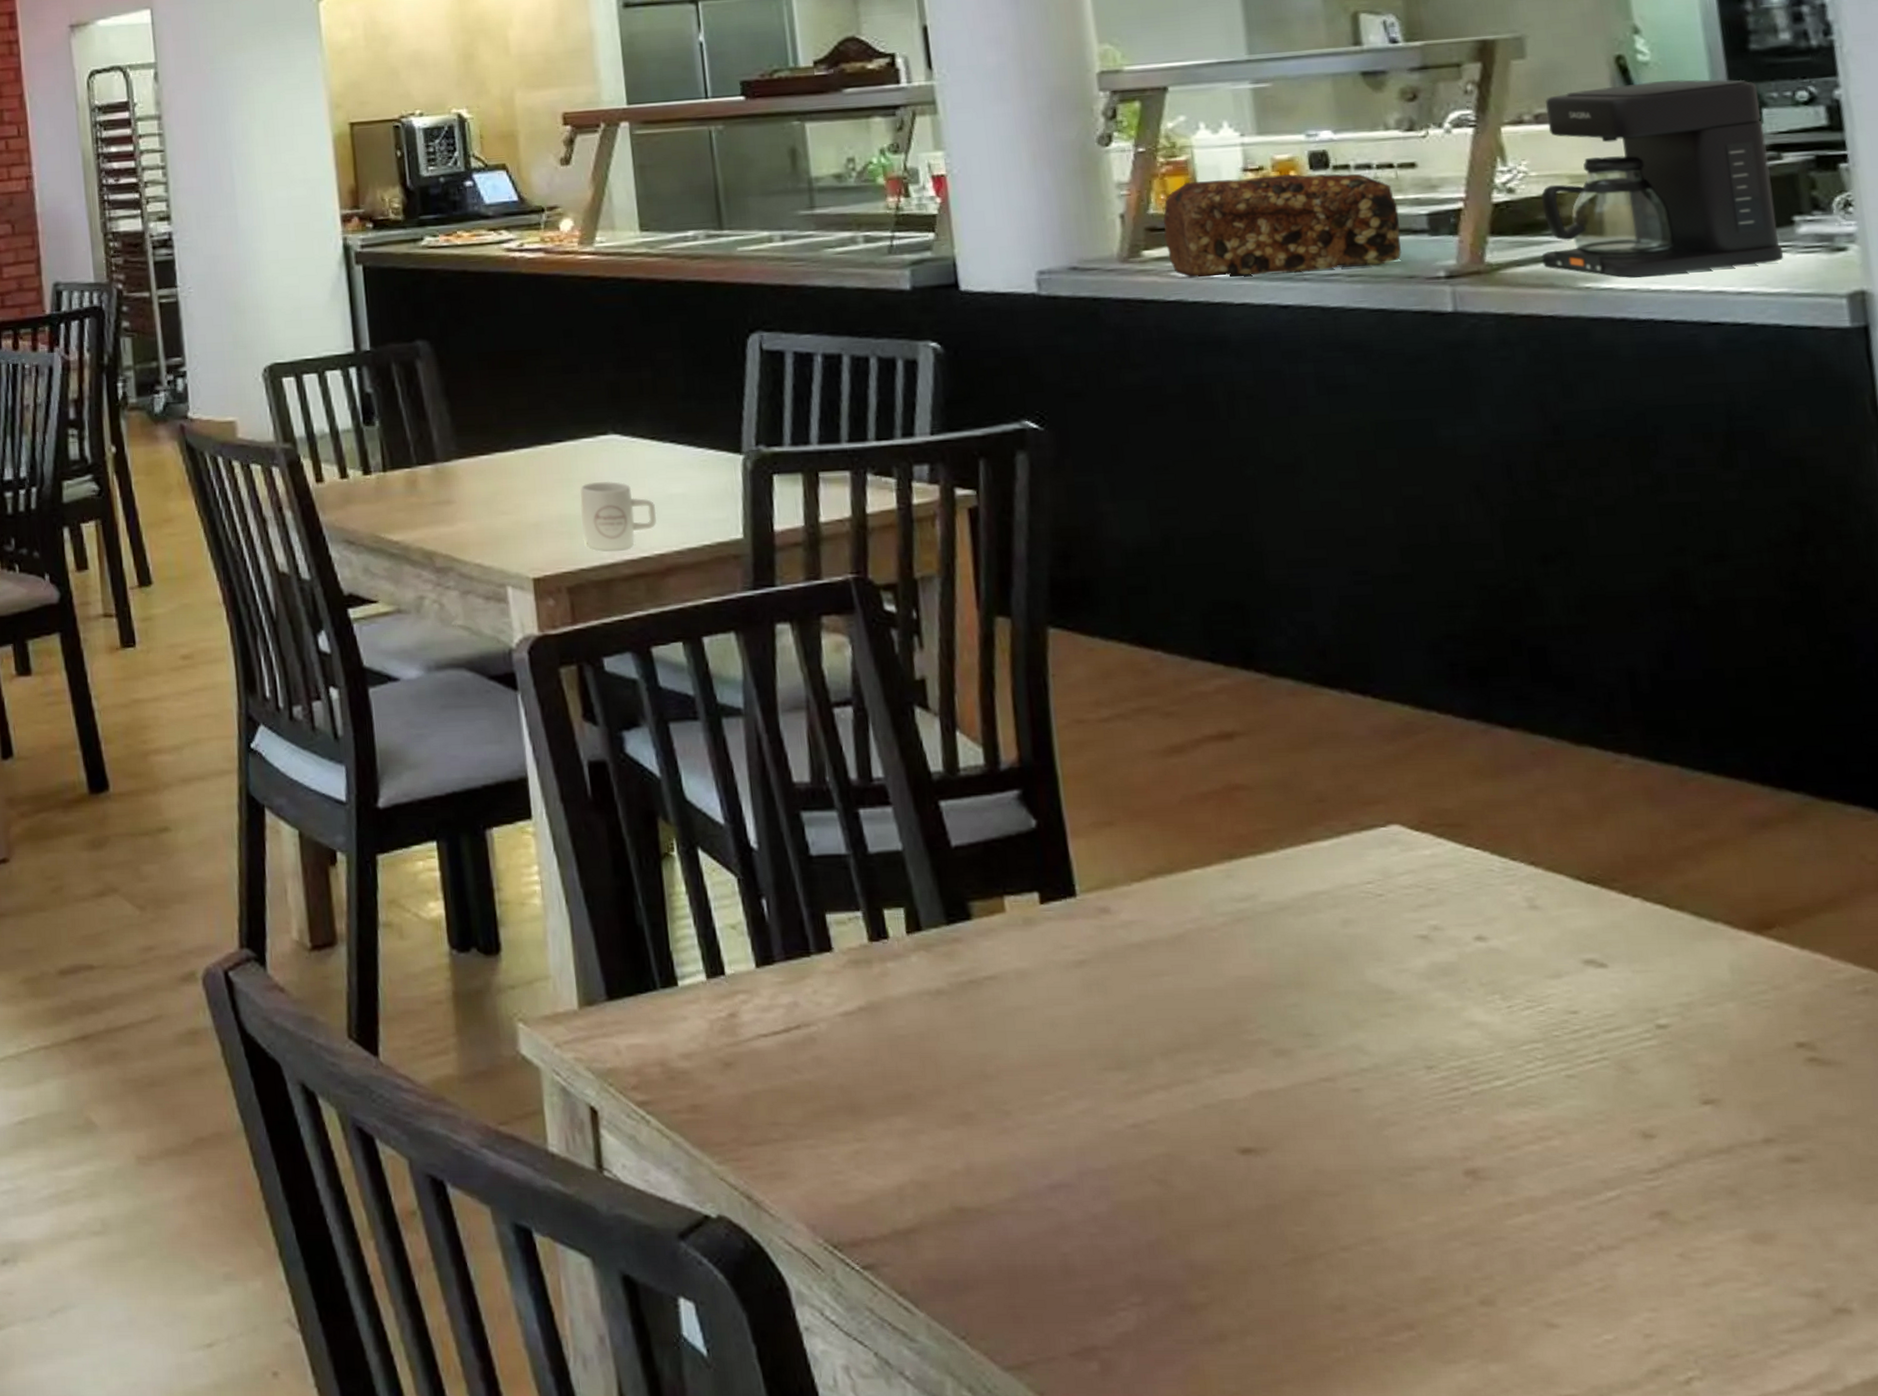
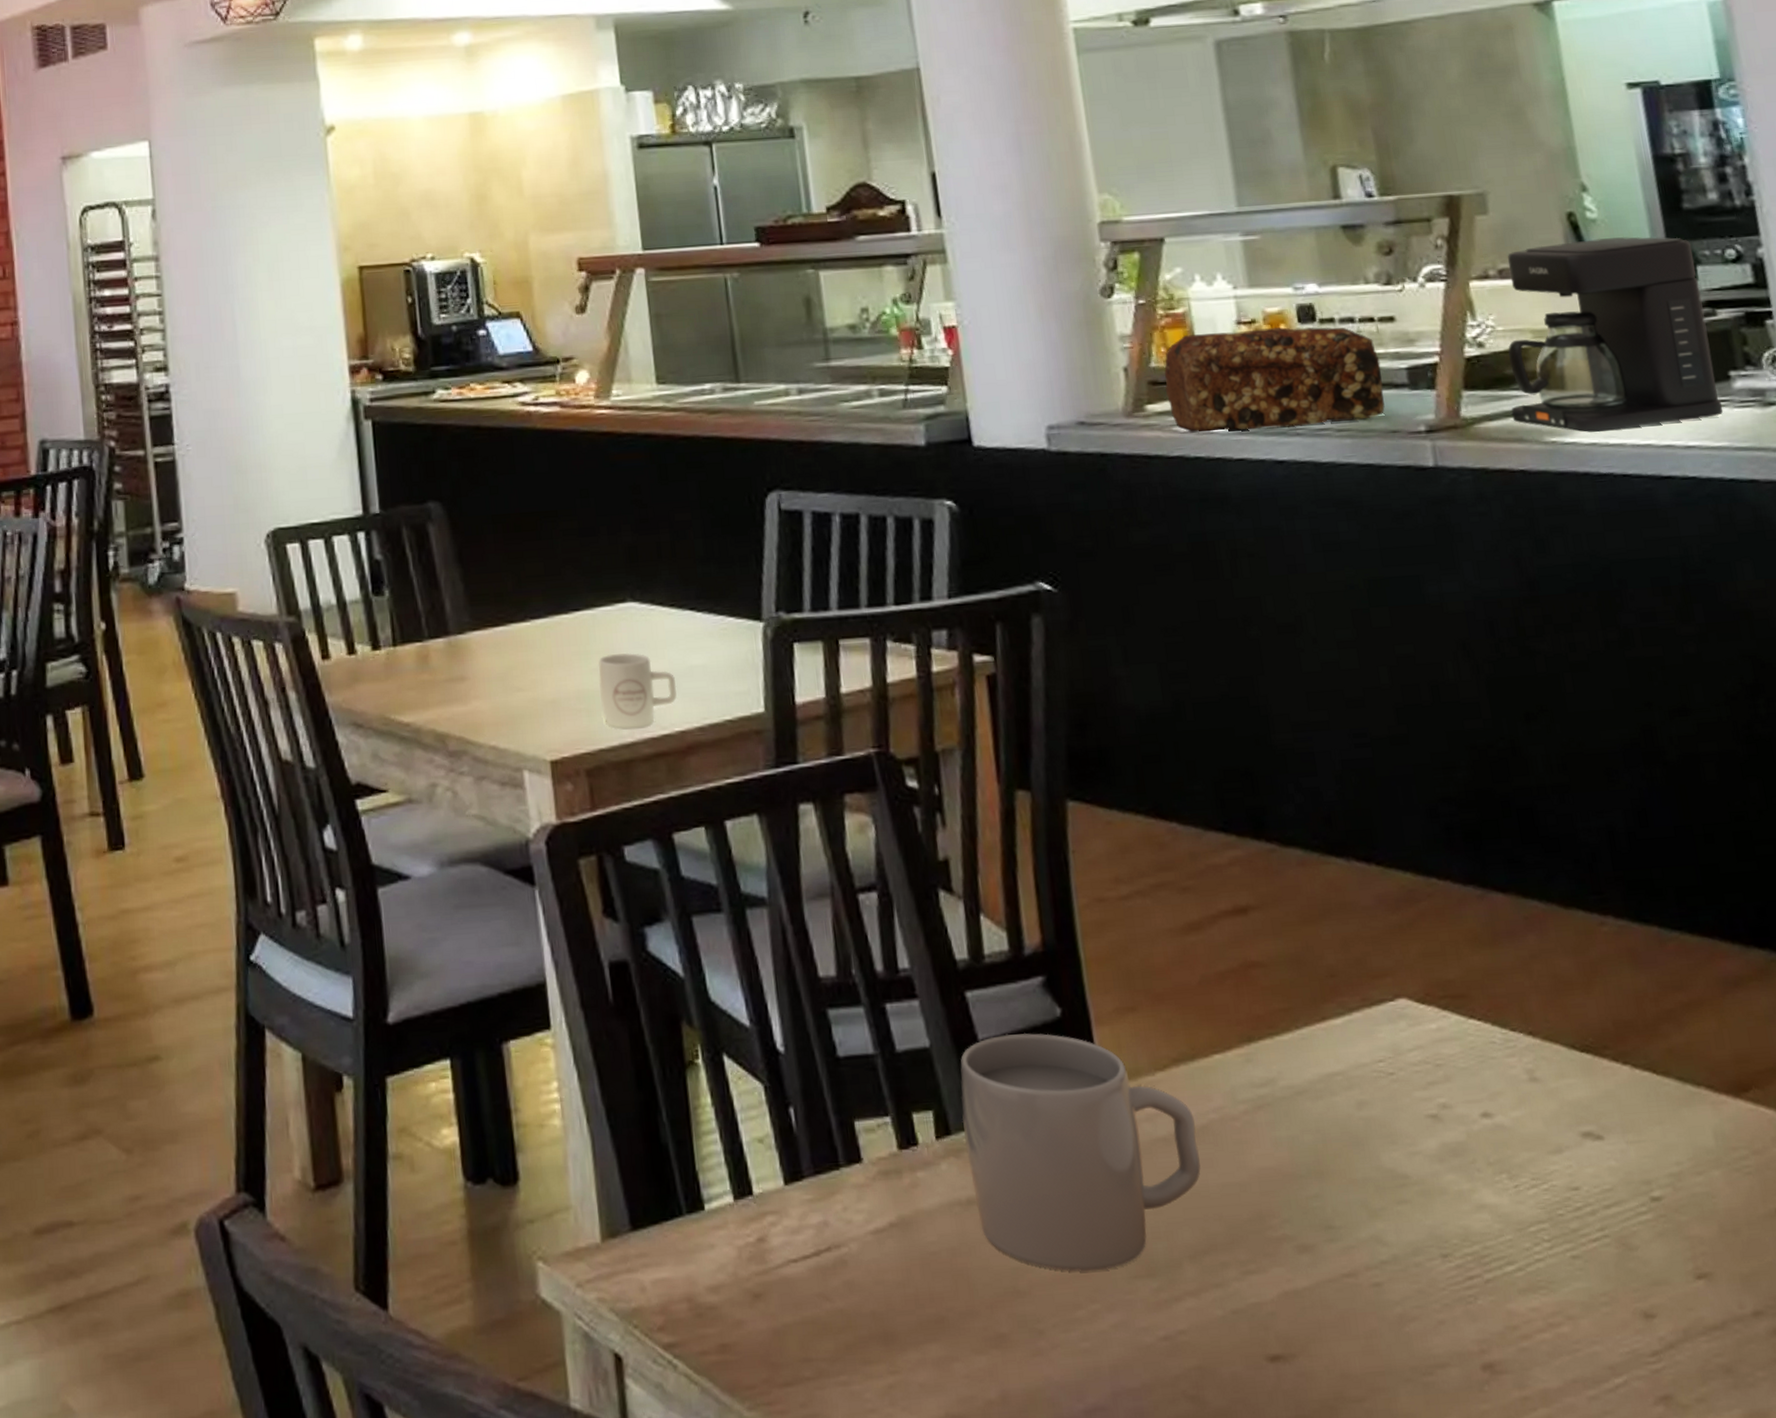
mug: none [932,841,1176,1061] -> present [960,1033,1201,1272]

